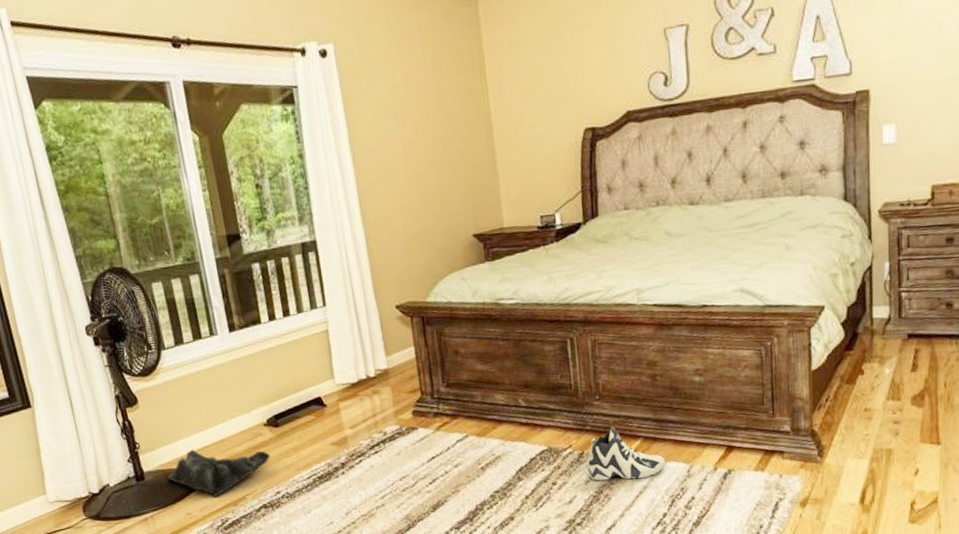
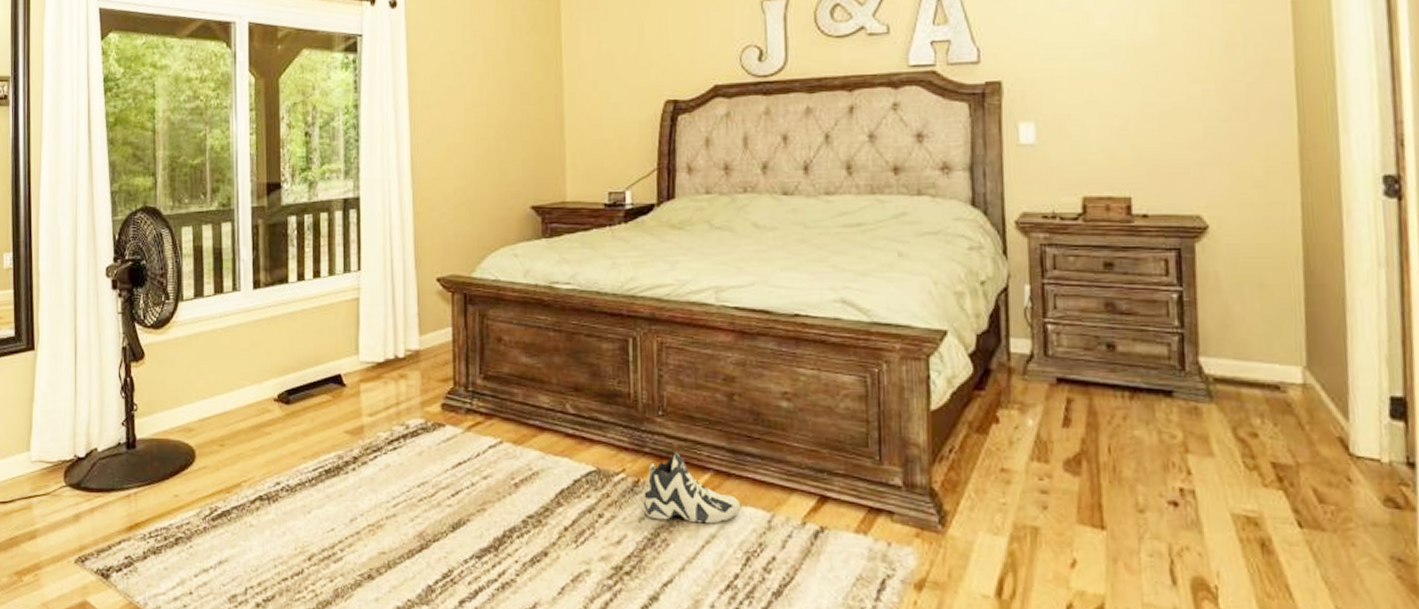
jacket: present [167,449,270,498] -> none [159,419,275,480]

